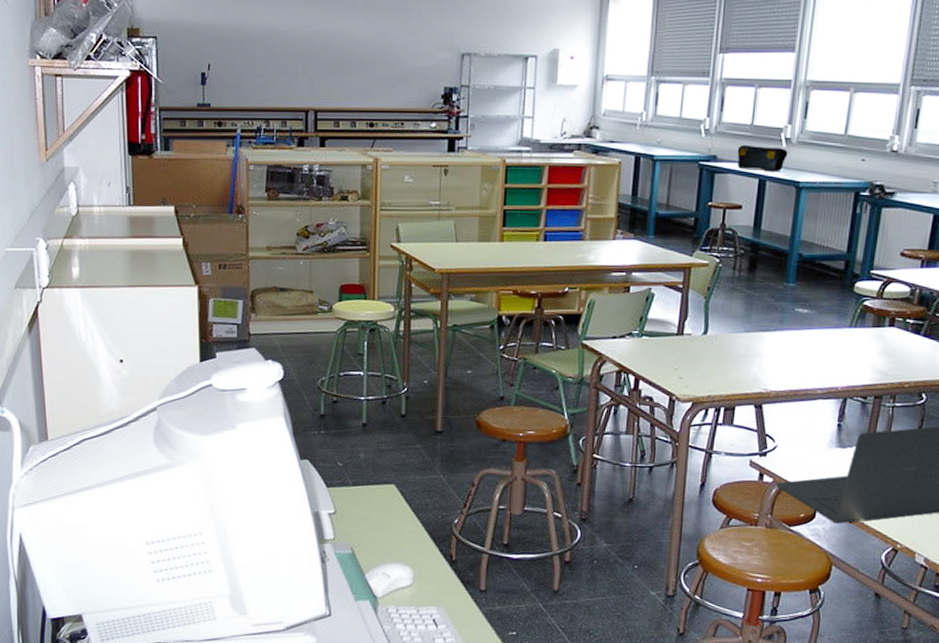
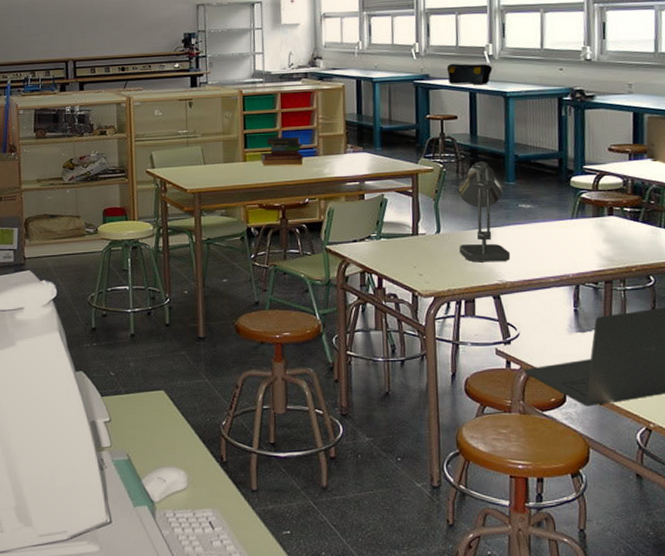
books: none [520,216,568,250] -> present [261,136,304,167]
desk lamp: none [725,257,781,369] -> present [458,161,511,263]

